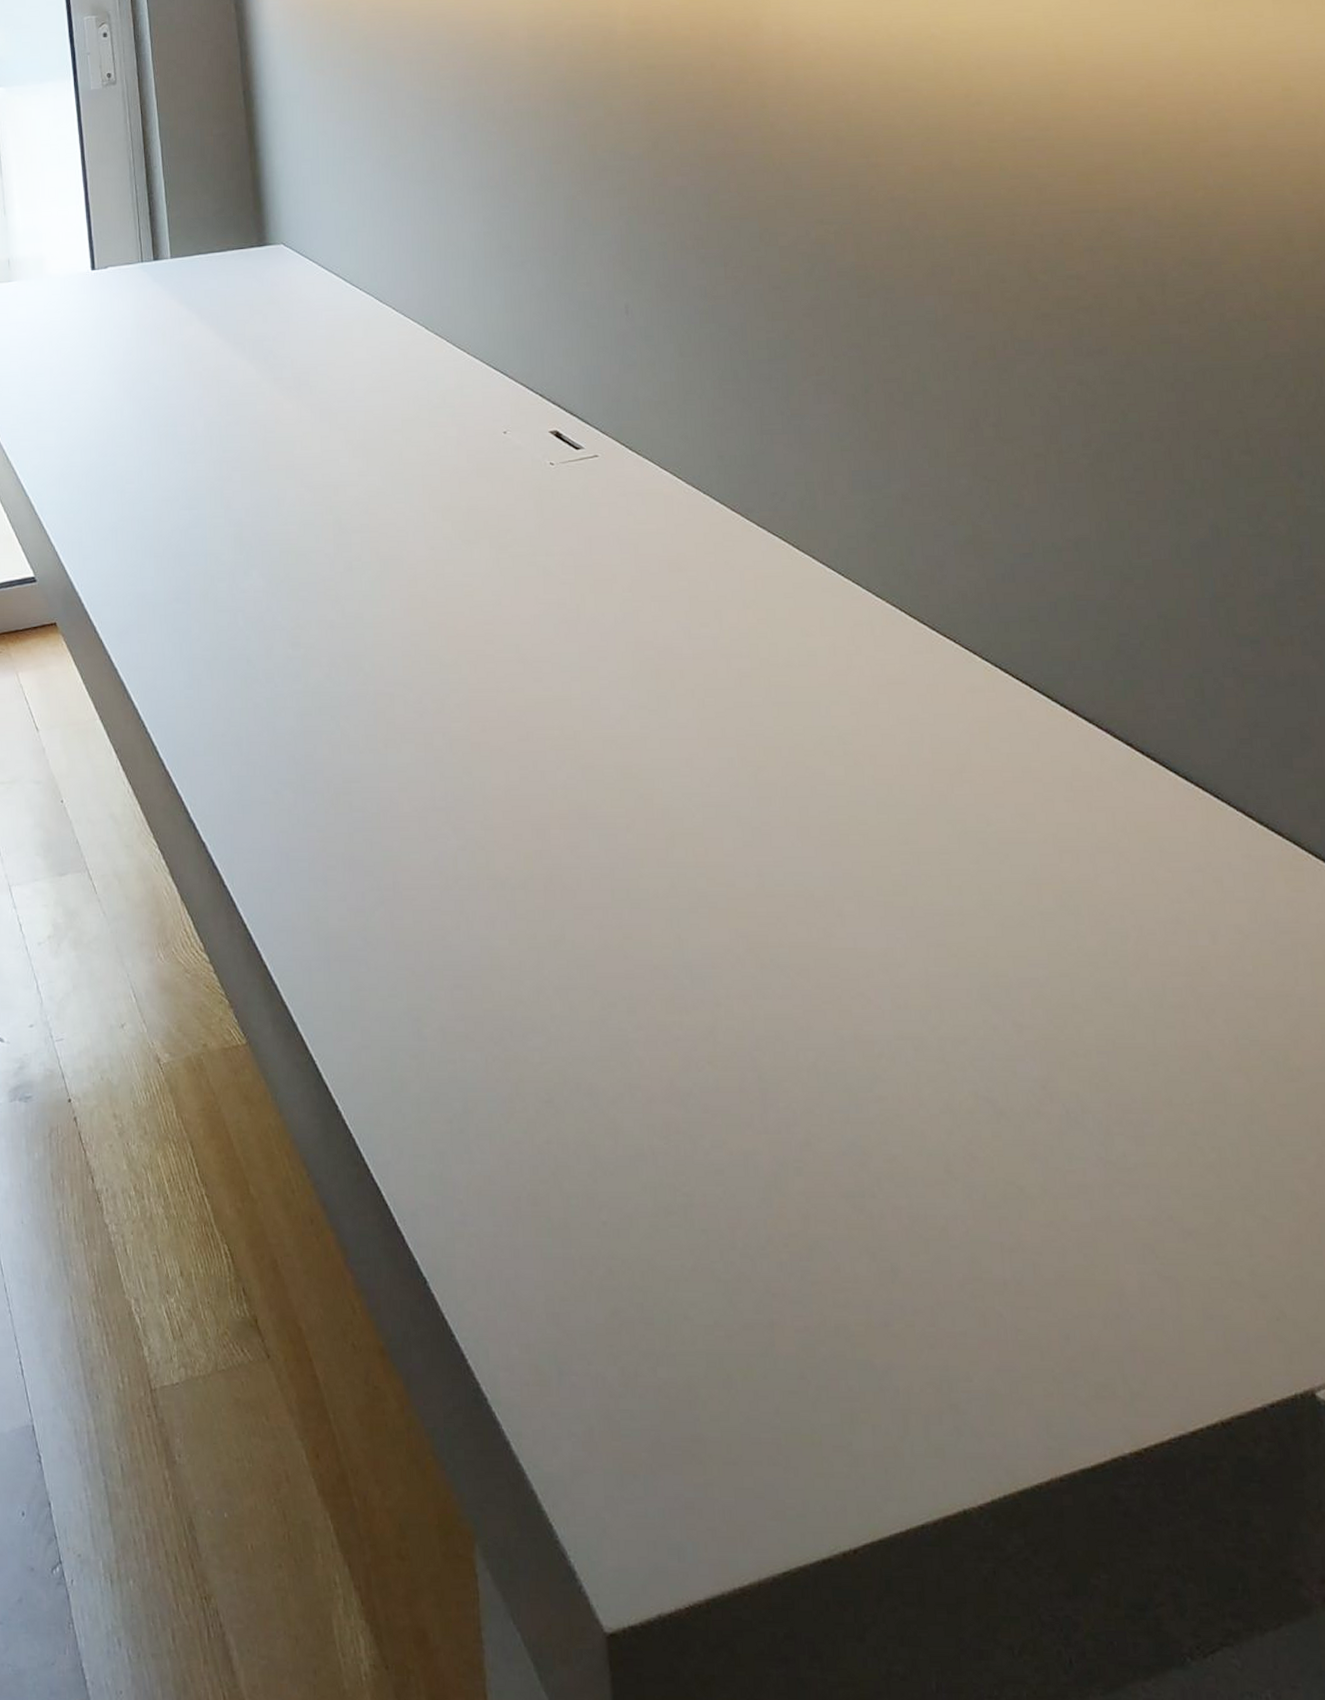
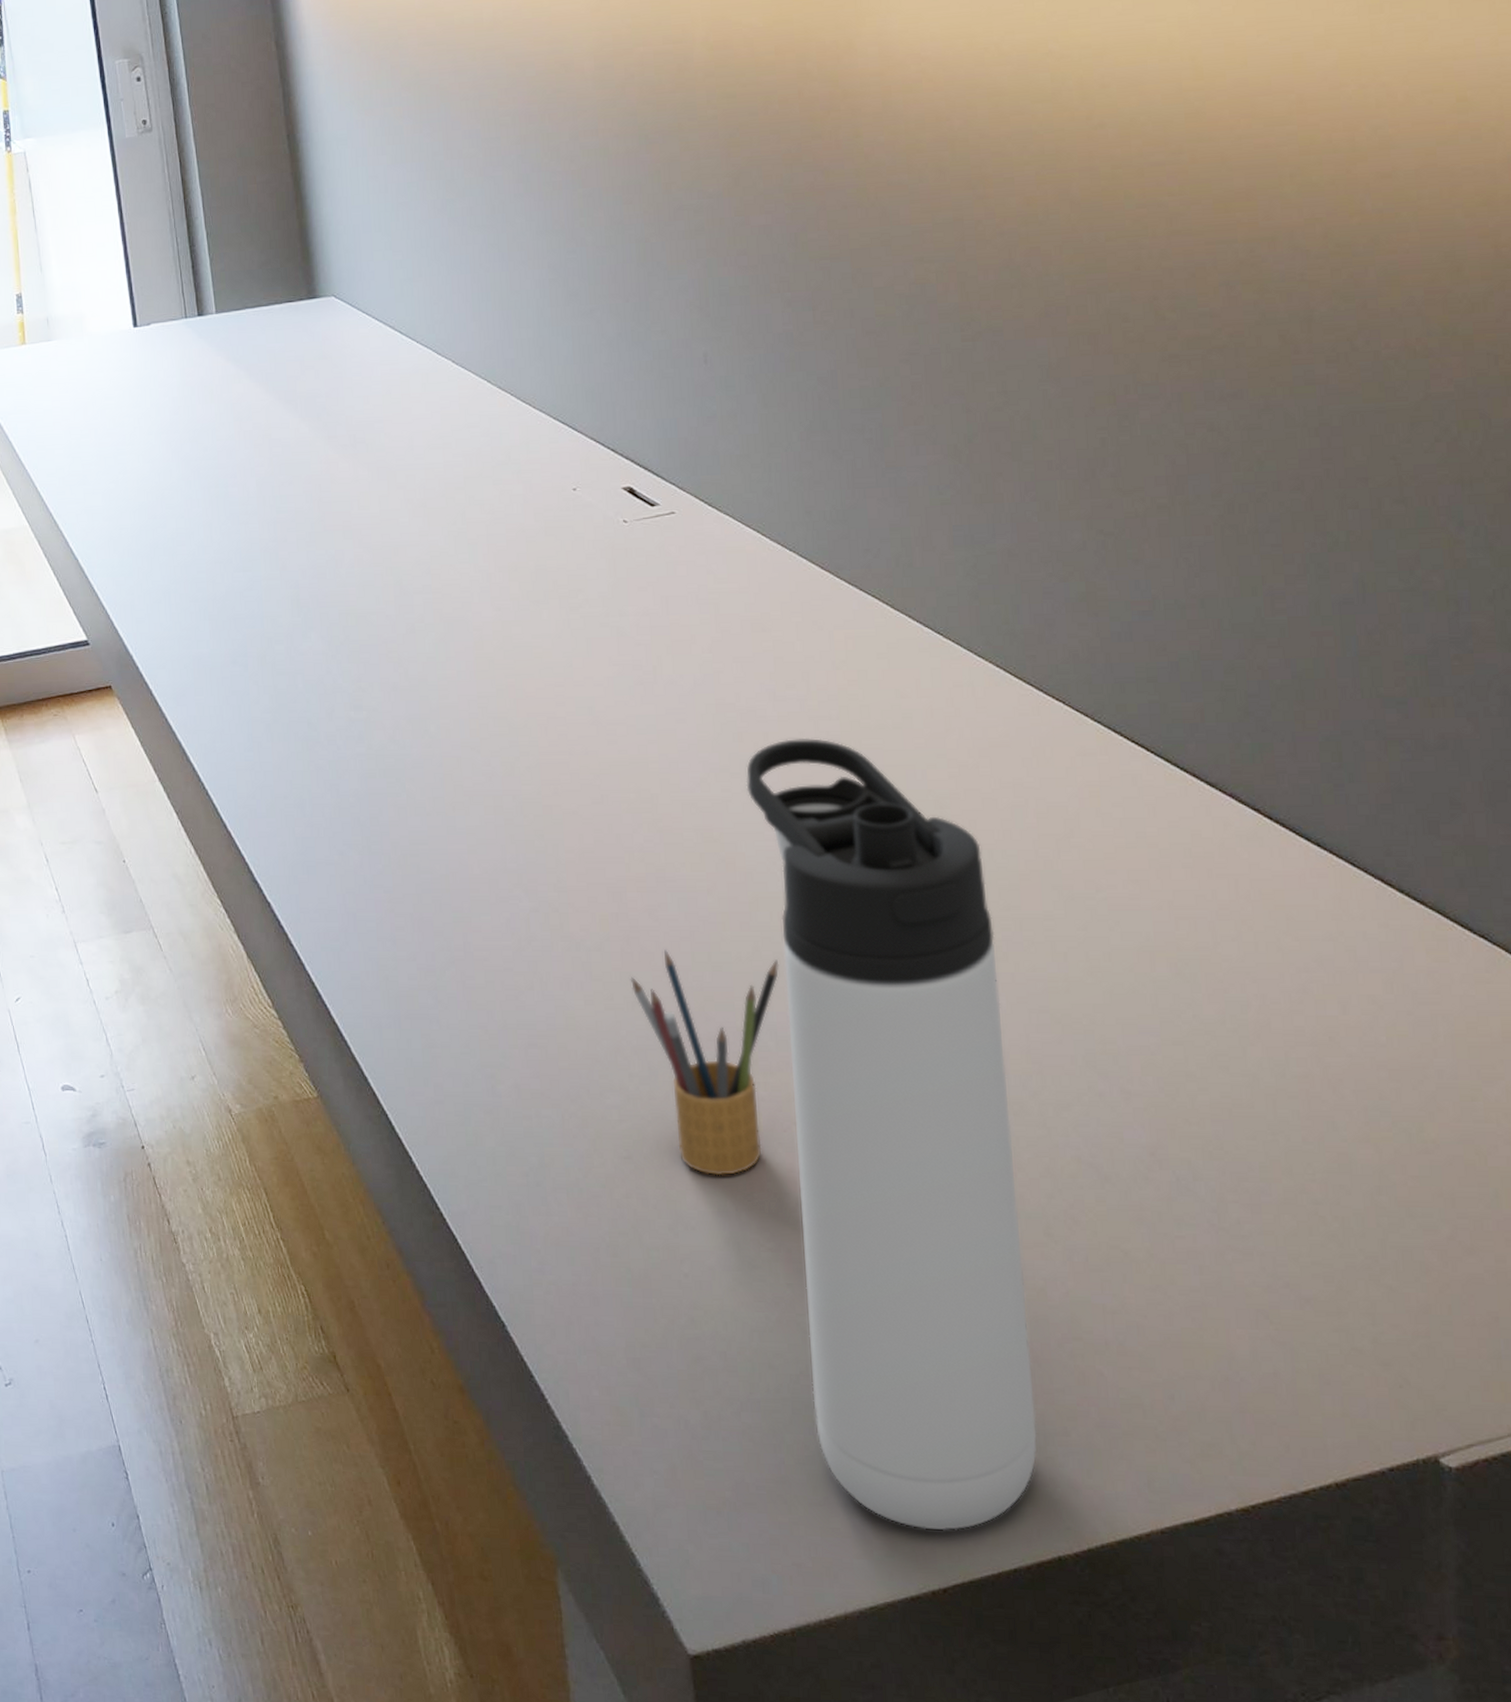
pencil box: none [552,887,694,1119] -> present [630,949,779,1176]
thermos bottle: none [663,676,941,1487] -> present [746,738,1037,1531]

